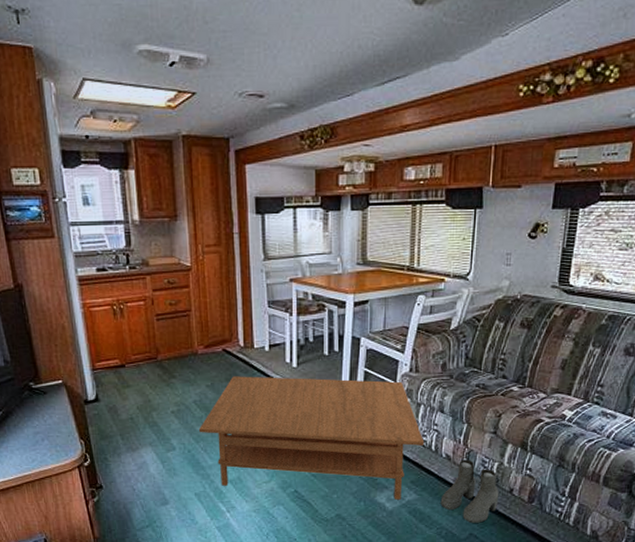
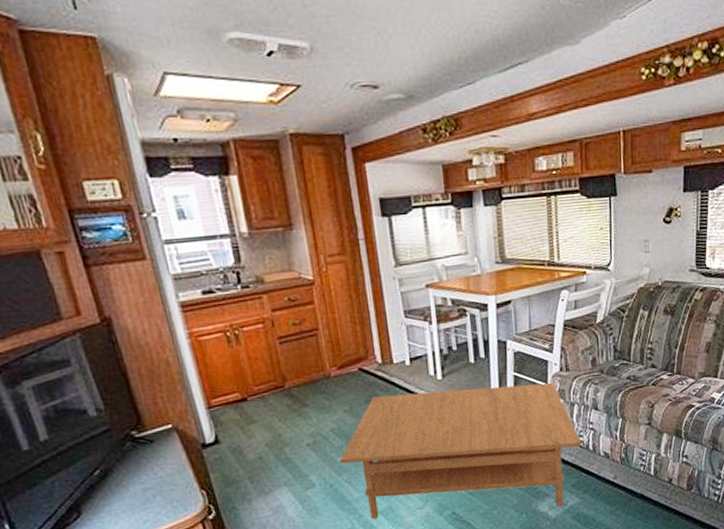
boots: present [440,459,499,523] -> none [603,455,659,520]

